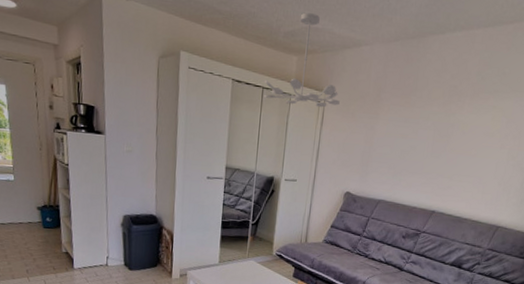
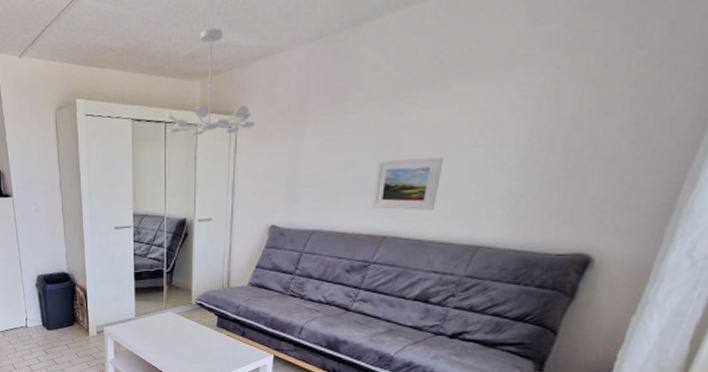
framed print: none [426,149,480,194] -> present [372,157,444,210]

